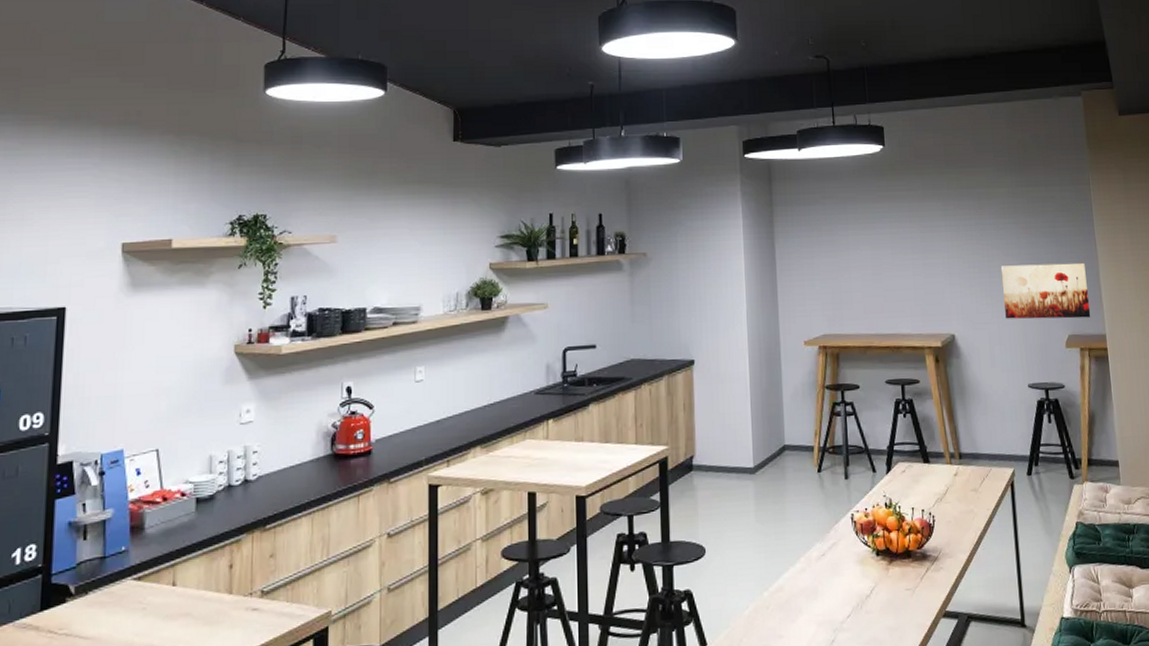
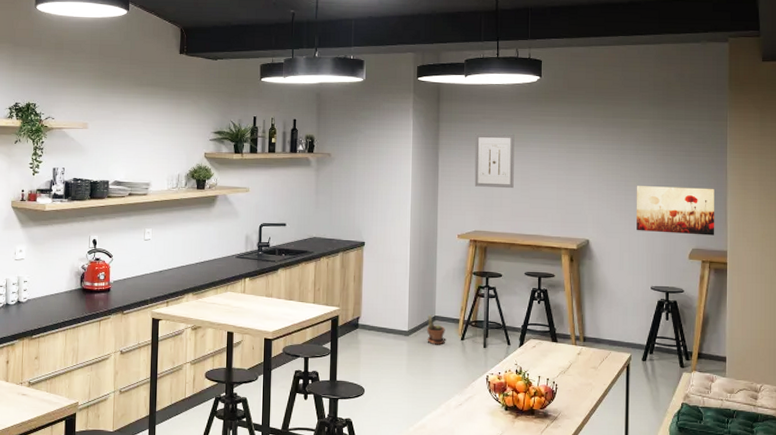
potted plant: none [776,443,799,482] -> present [427,314,445,345]
wall art: none [815,214,864,281] -> present [474,133,515,189]

